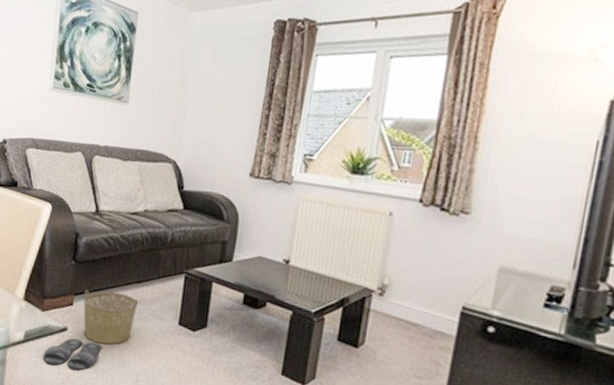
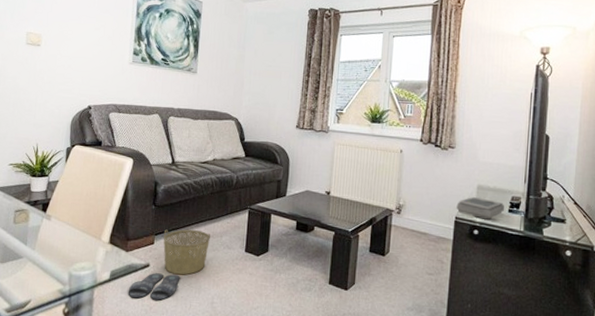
game console: none [464,282,539,315] -> present [456,197,505,220]

